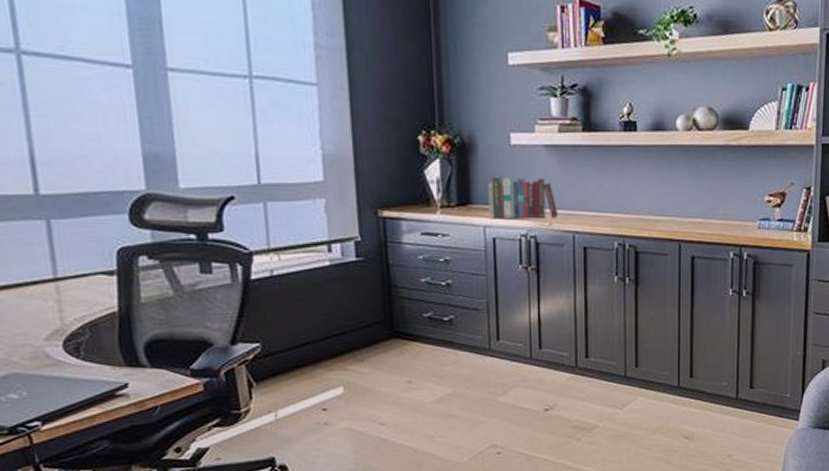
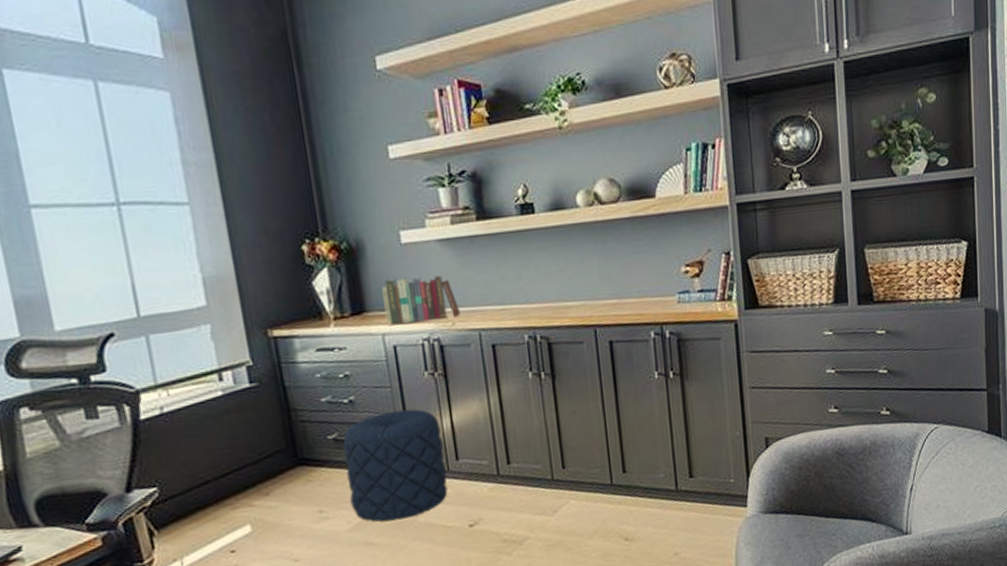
pouf: none [435,298,529,398] -> present [342,409,448,522]

